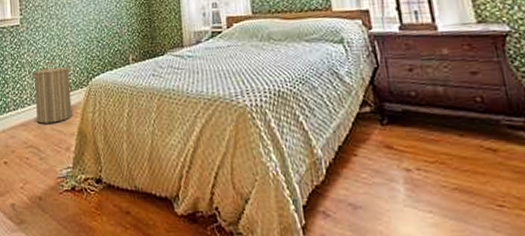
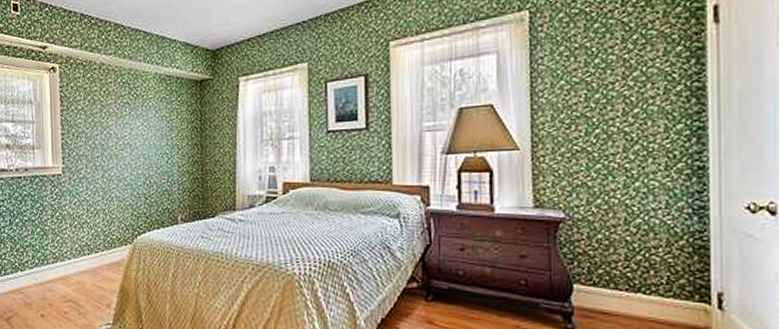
laundry hamper: present [31,61,72,124] -> none [72,215,115,279]

